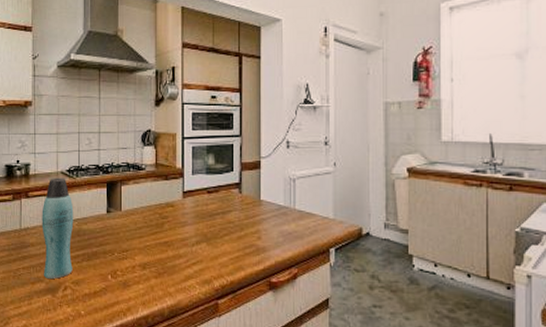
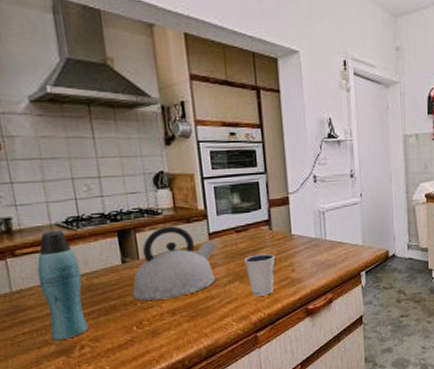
kettle: none [112,181,189,252] -> present [132,226,217,301]
dixie cup: none [212,217,243,261] -> present [243,253,276,297]

